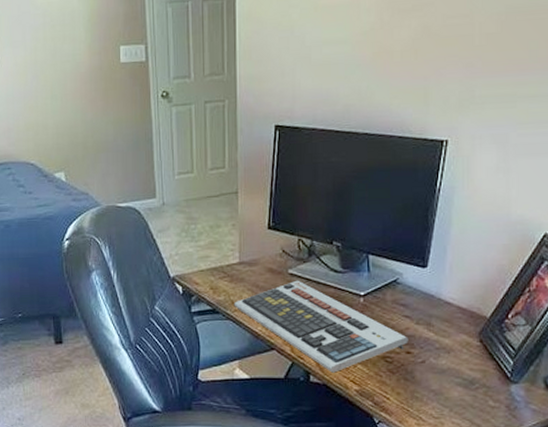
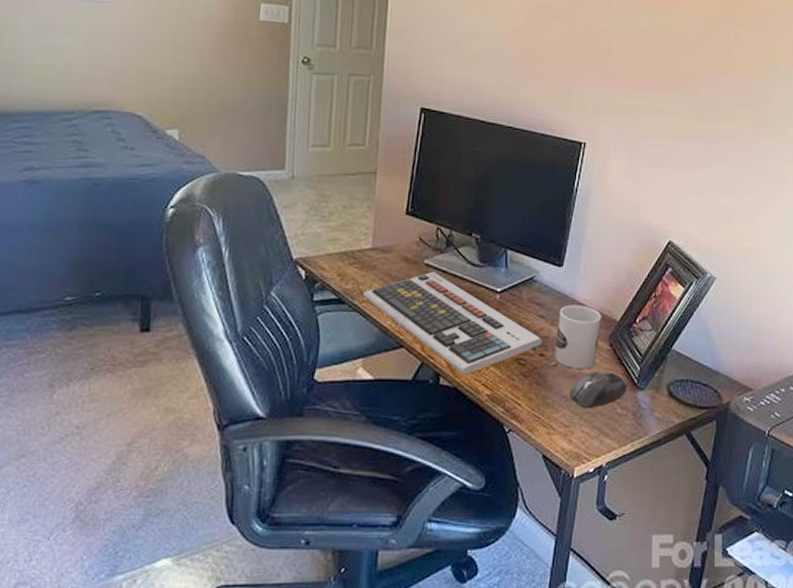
mug: none [421,304,471,364] -> present [554,305,602,369]
mouse: none [438,367,500,401] -> present [569,372,628,408]

